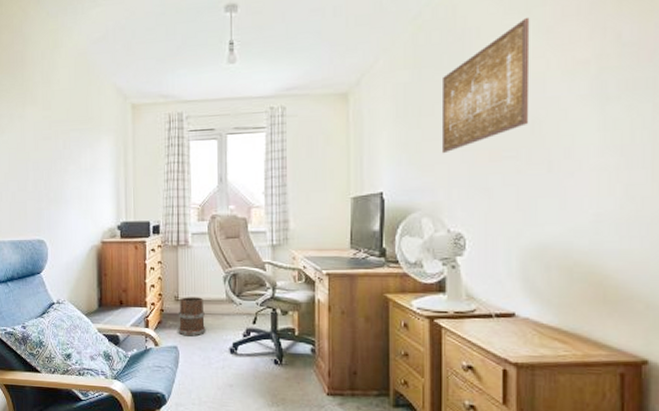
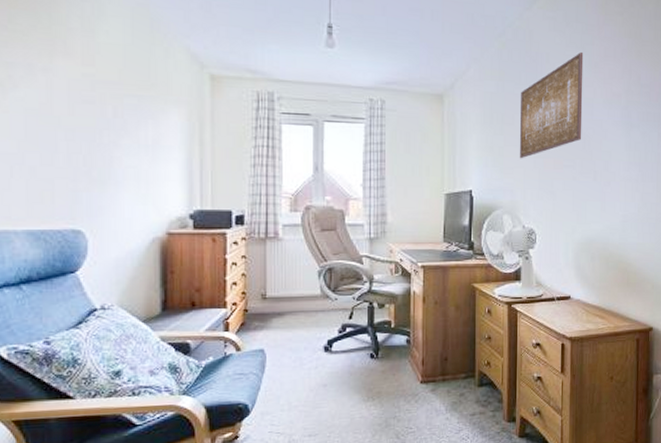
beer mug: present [178,297,206,337] -> none [265,294,298,337]

